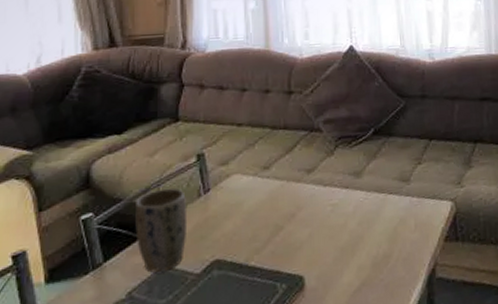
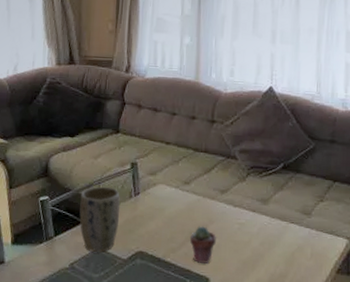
potted succulent: none [275,215,307,261] -> present [189,226,216,264]

